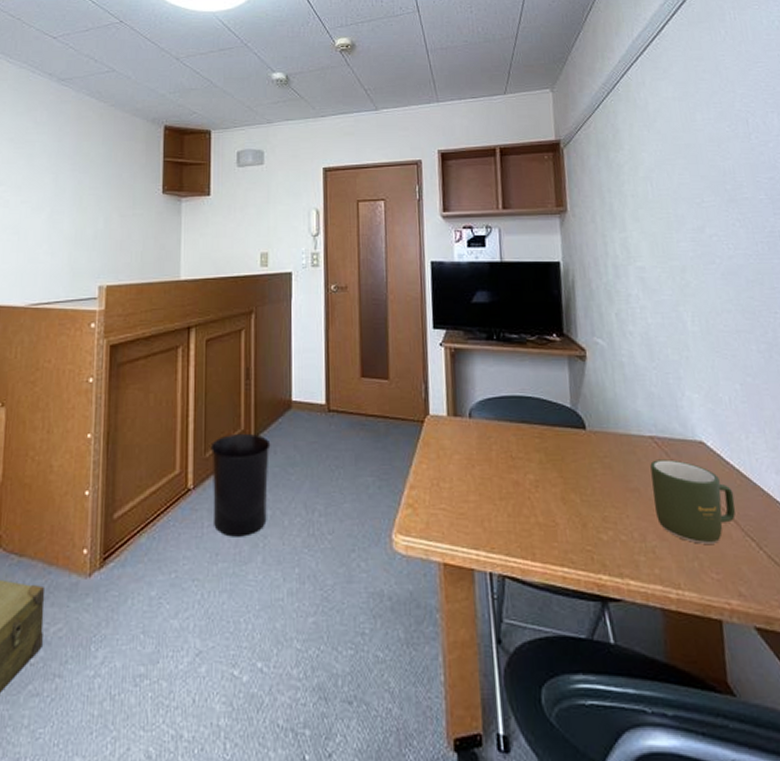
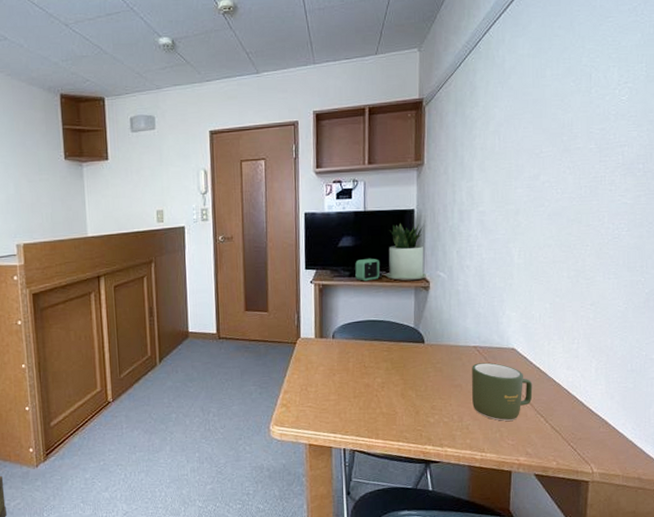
waste bin: present [210,433,271,537] -> none [124,358,173,434]
alarm clock: none [493,317,524,346] -> present [355,258,380,281]
planter: none [531,277,582,348] -> present [385,223,427,281]

